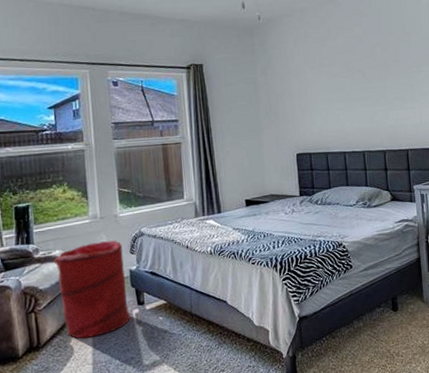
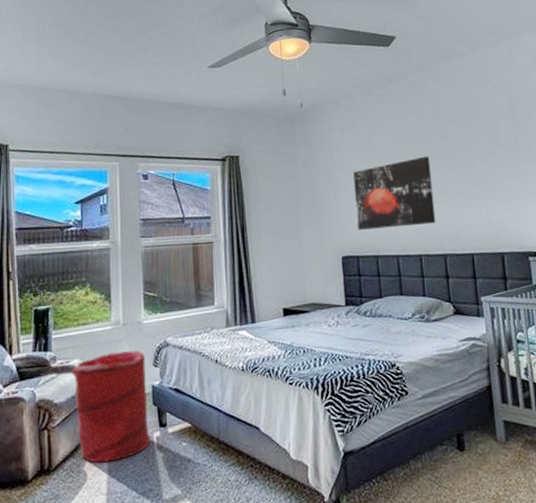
wall art: none [306,65,377,130] -> present [353,156,436,230]

